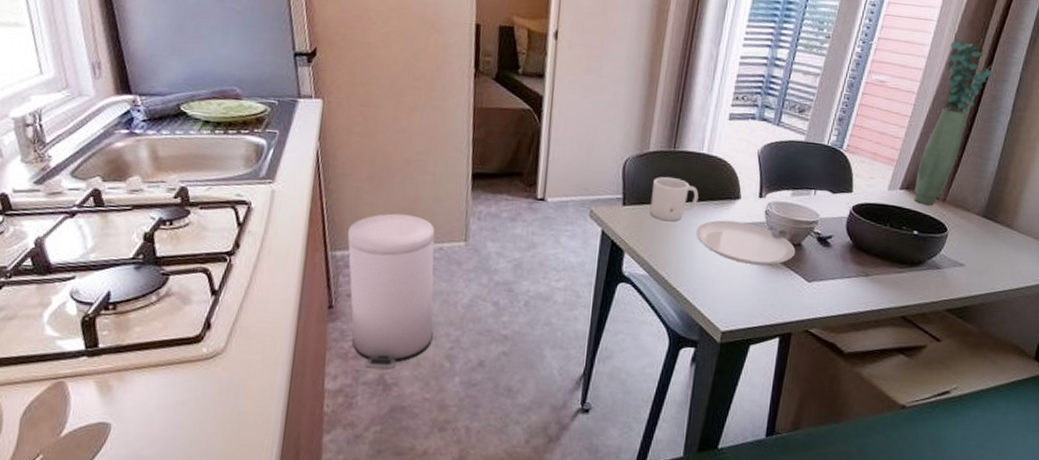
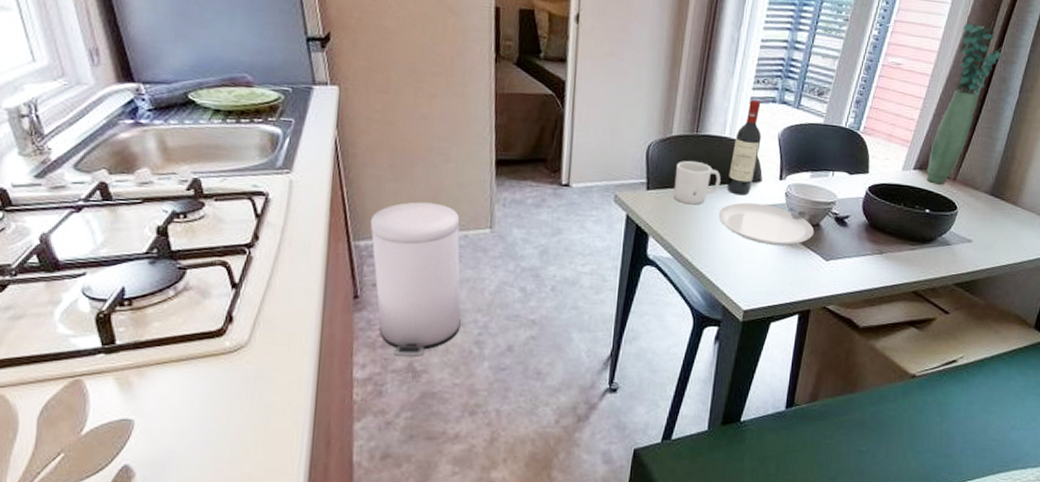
wine bottle: none [704,117,741,213] -> present [727,100,762,196]

